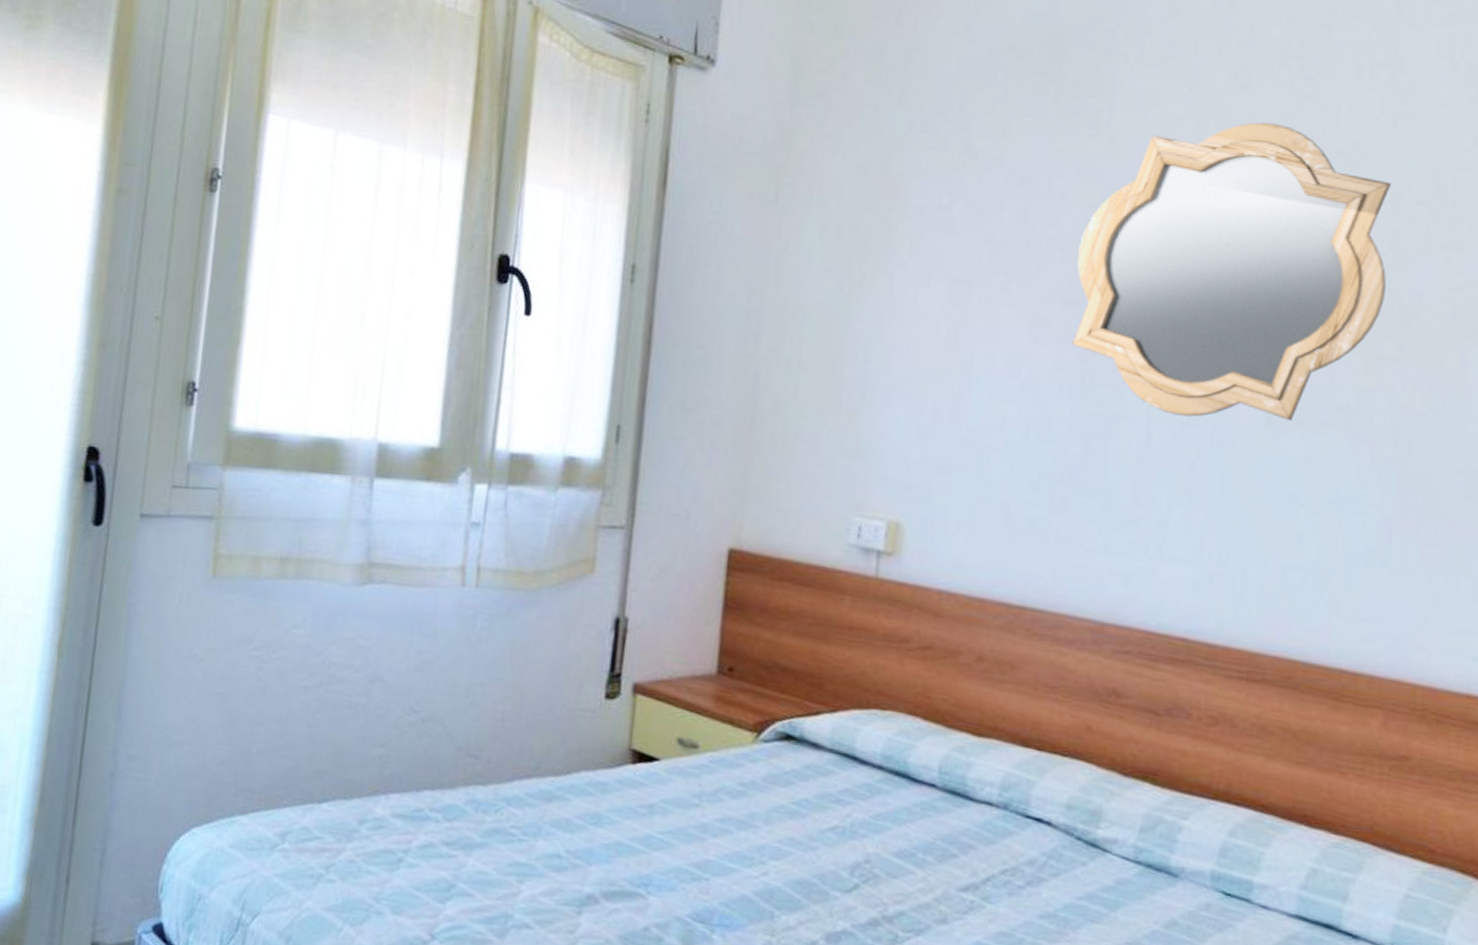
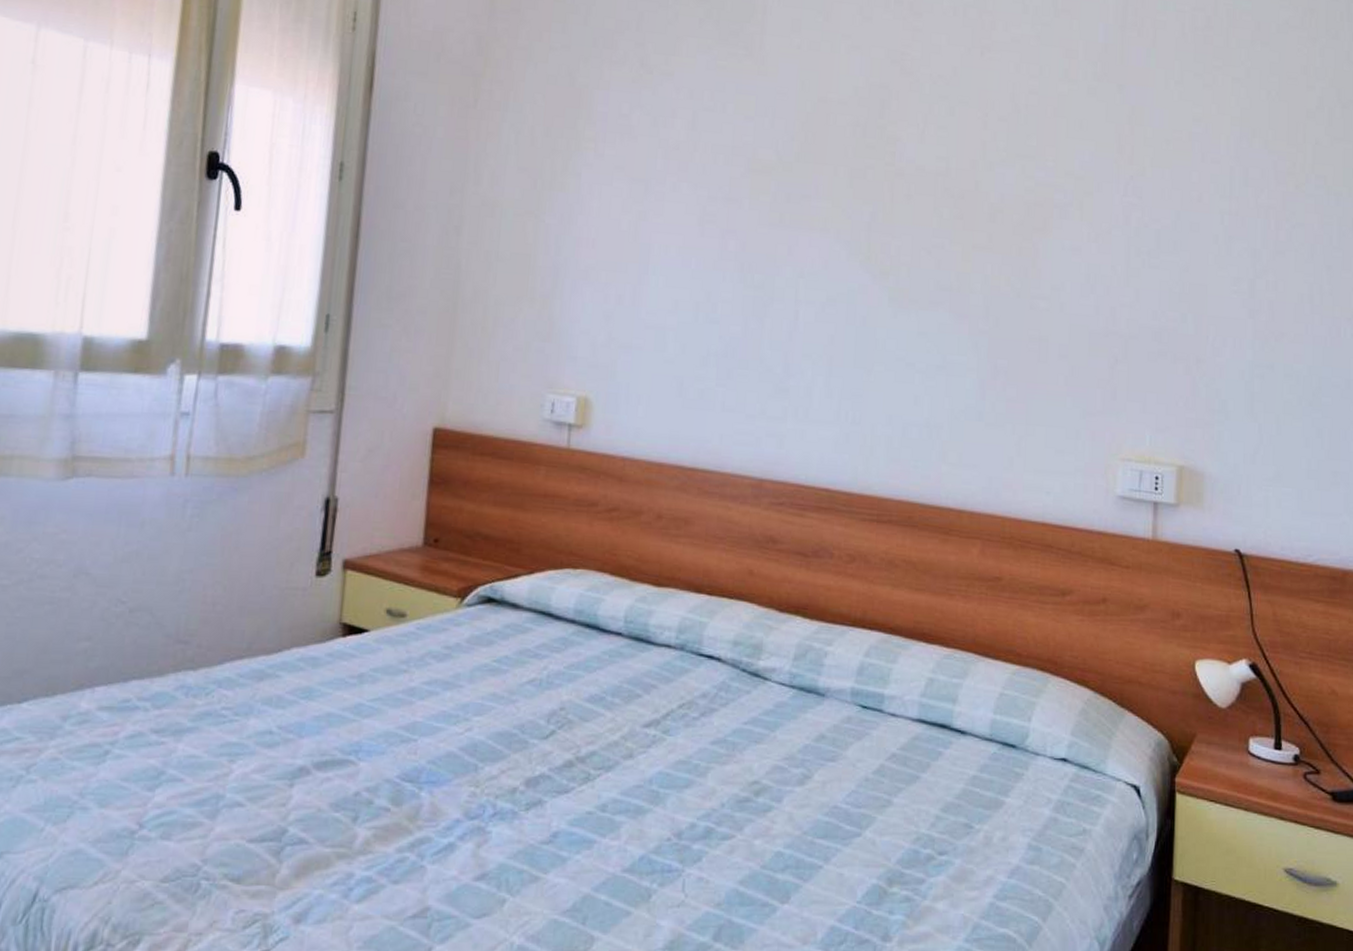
mirror: present [1072,122,1392,420] -> none [733,49,981,300]

